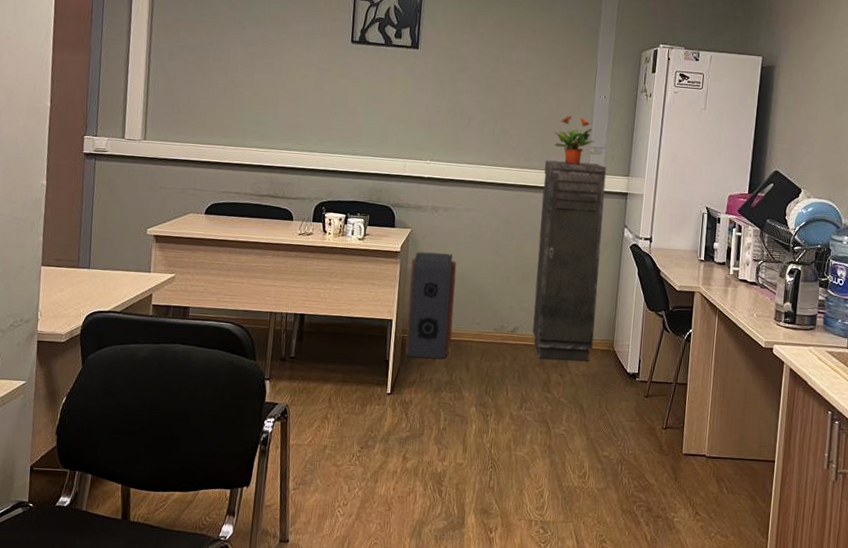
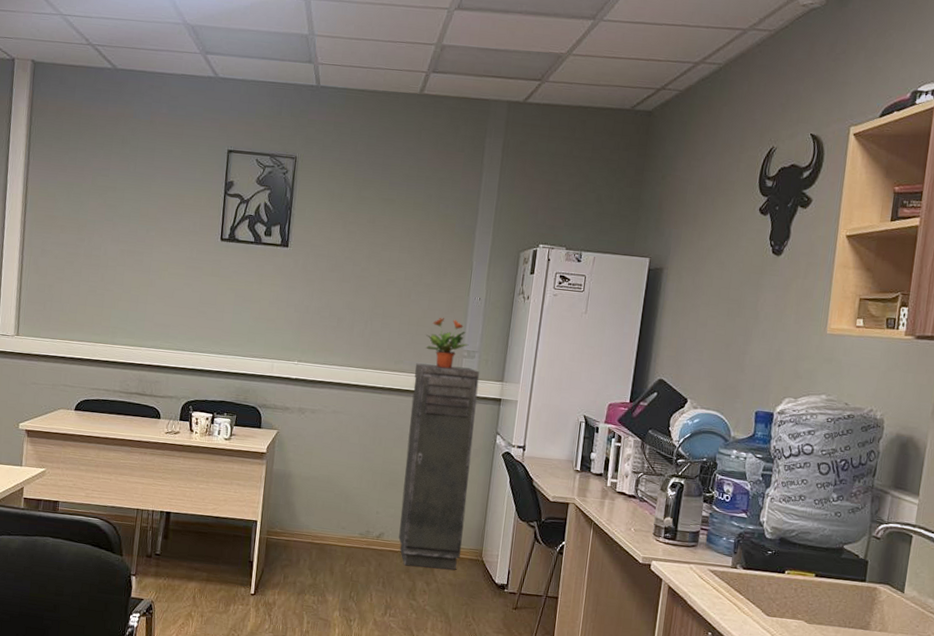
speaker: present [405,251,457,359] -> none [269,453,323,562]

